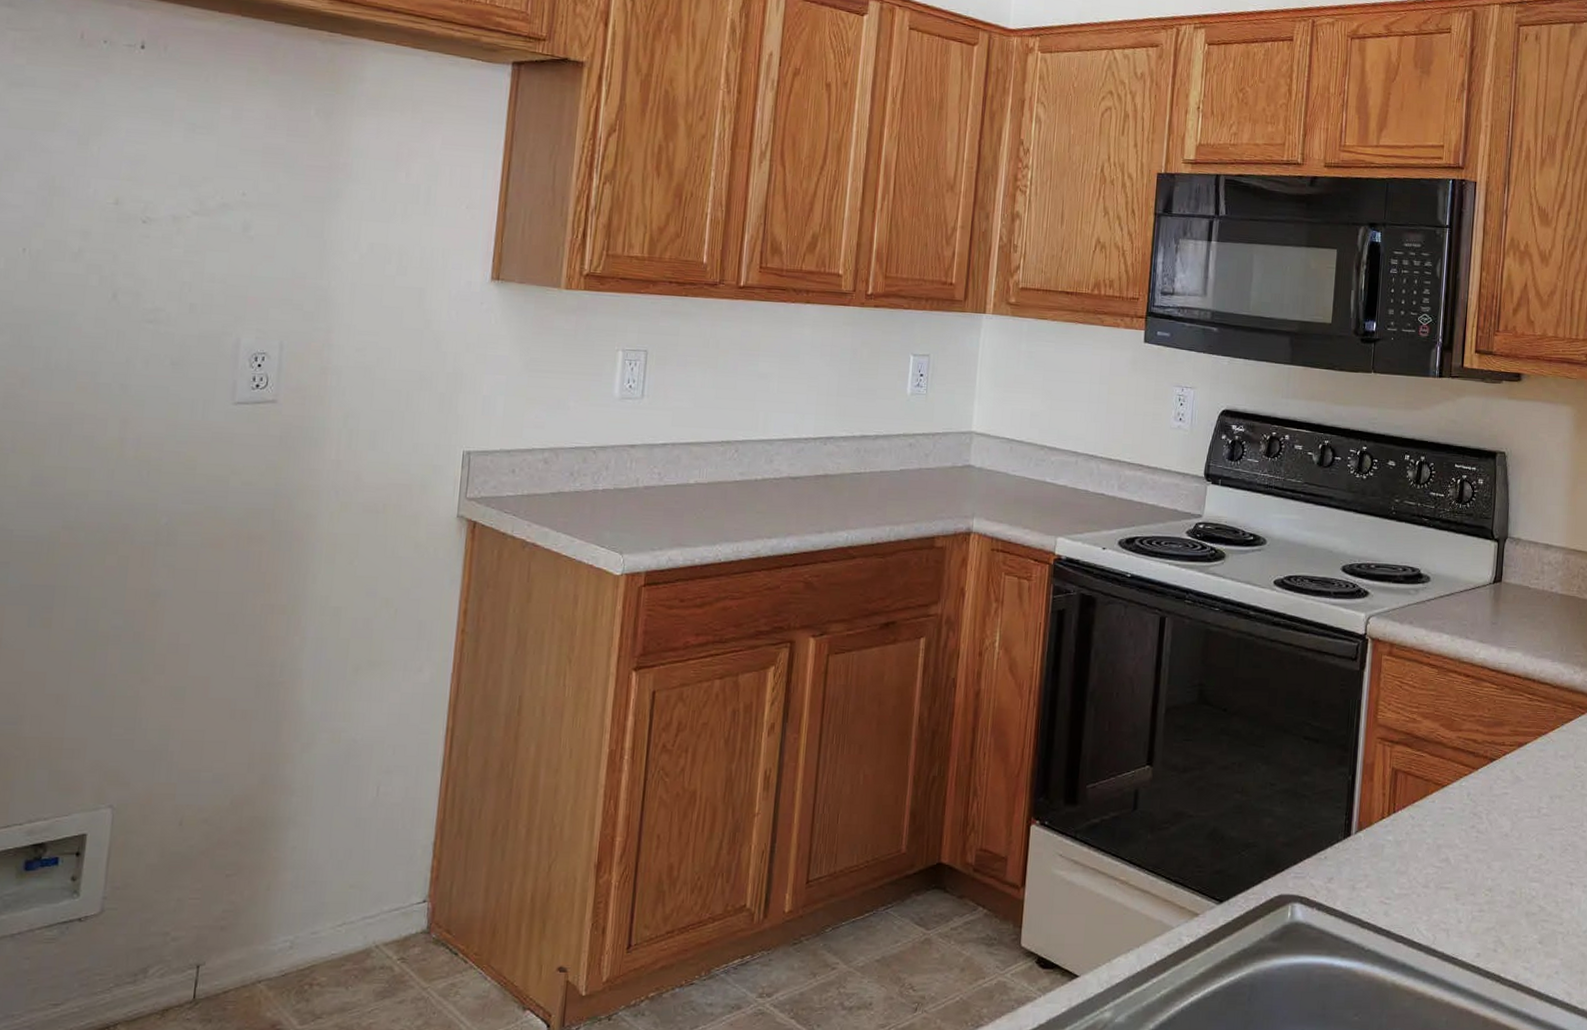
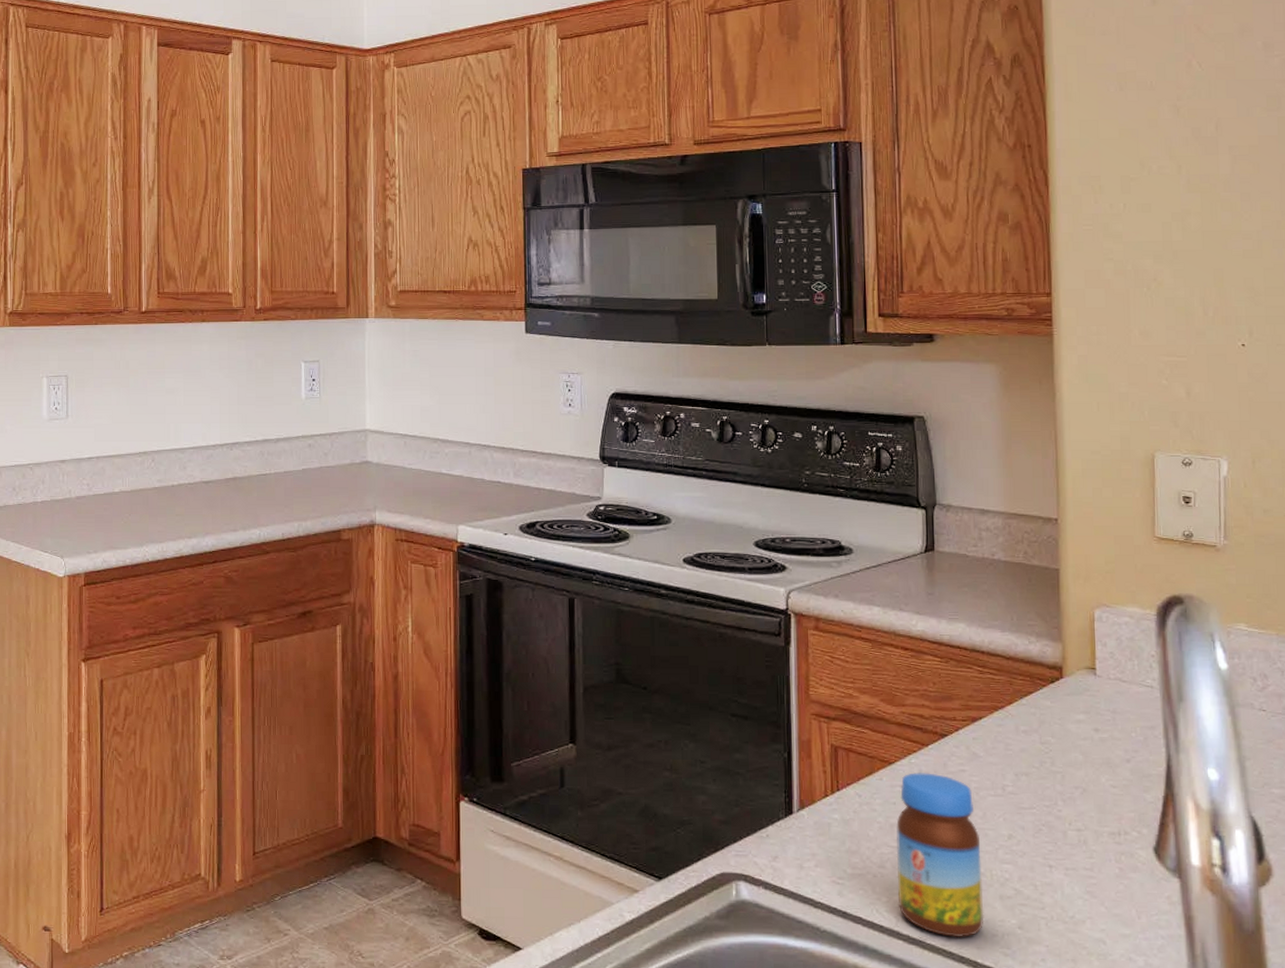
jar: none [1437,795,1515,954] -> present [896,772,984,938]

